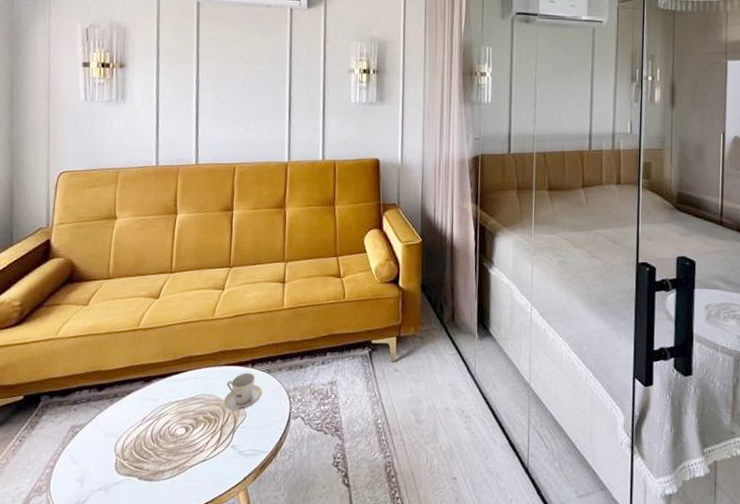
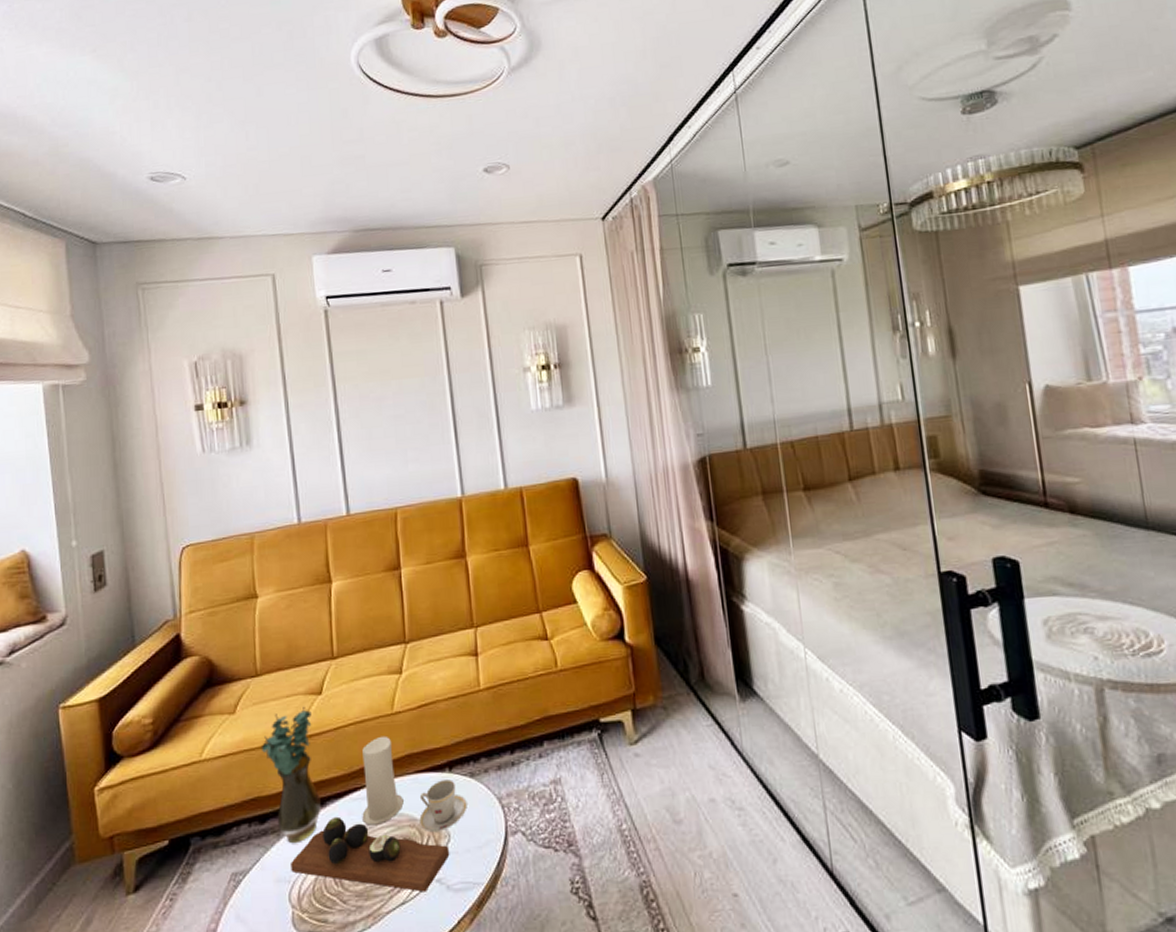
vase: none [105,306,149,408] -> present [260,706,321,843]
decorative tray: none [119,391,245,454] -> present [291,816,450,892]
candle: none [179,335,213,401] -> present [362,735,404,826]

